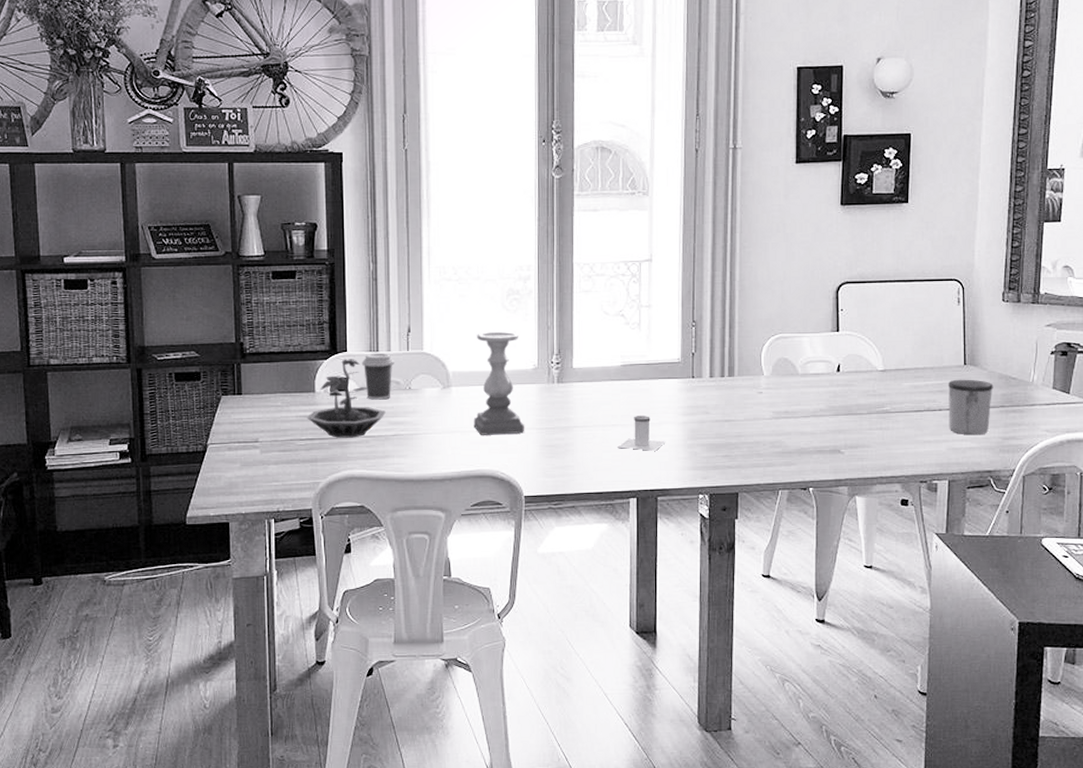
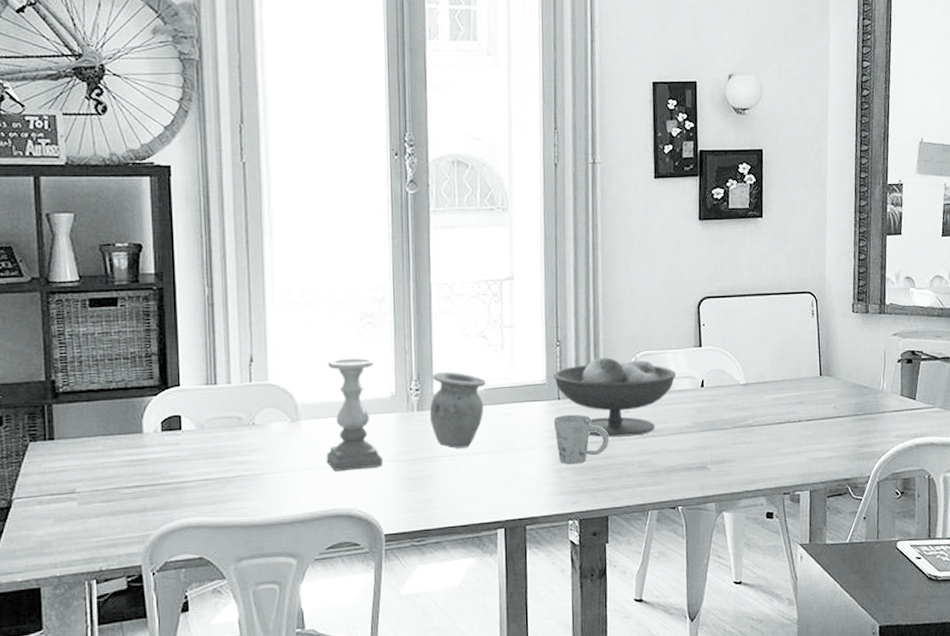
terrarium: present [306,359,386,438] -> none [133,394,226,483]
coffee cup: present [361,353,394,400] -> none [197,385,235,439]
vase: none [569,348,623,420] -> present [429,372,486,449]
salt shaker: present [618,416,666,451] -> none [483,441,533,478]
mug: none [687,392,742,441] -> present [553,414,609,465]
fruit bowl: none [688,339,811,417] -> present [553,356,676,438]
mug: present [947,379,994,435] -> none [805,389,848,445]

